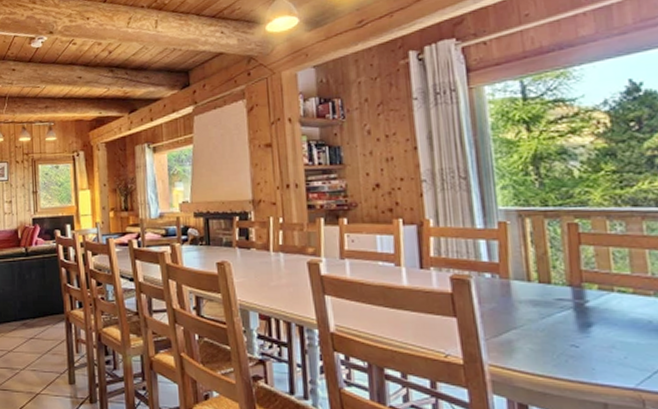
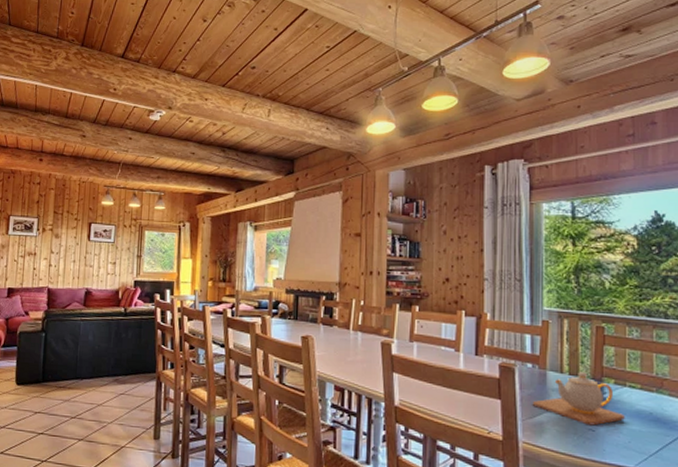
teapot: none [497,278,616,341] -> present [533,372,625,426]

